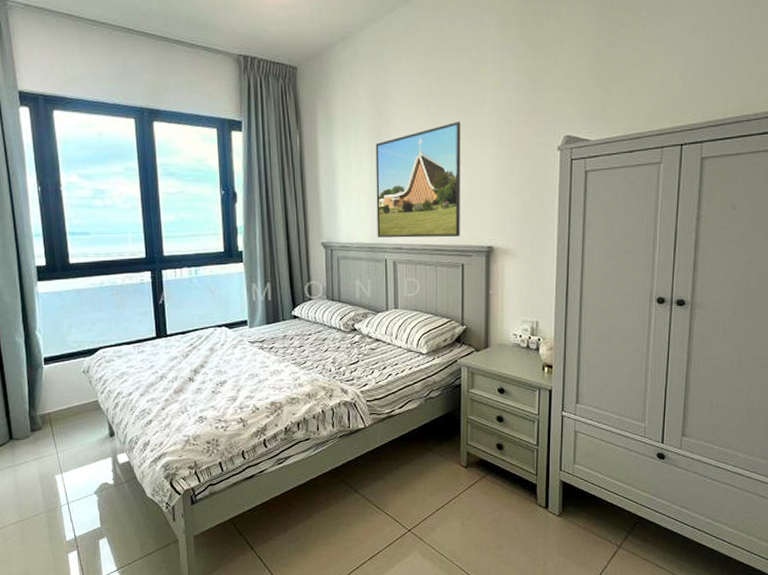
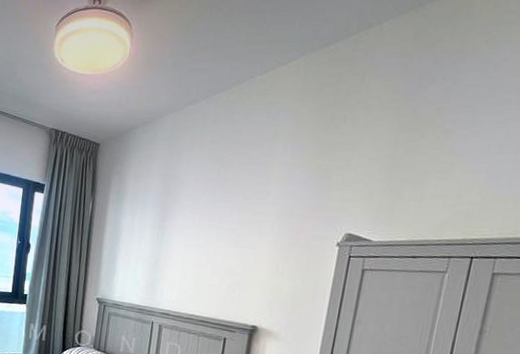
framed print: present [375,121,461,238] -> none [148,207,243,313]

